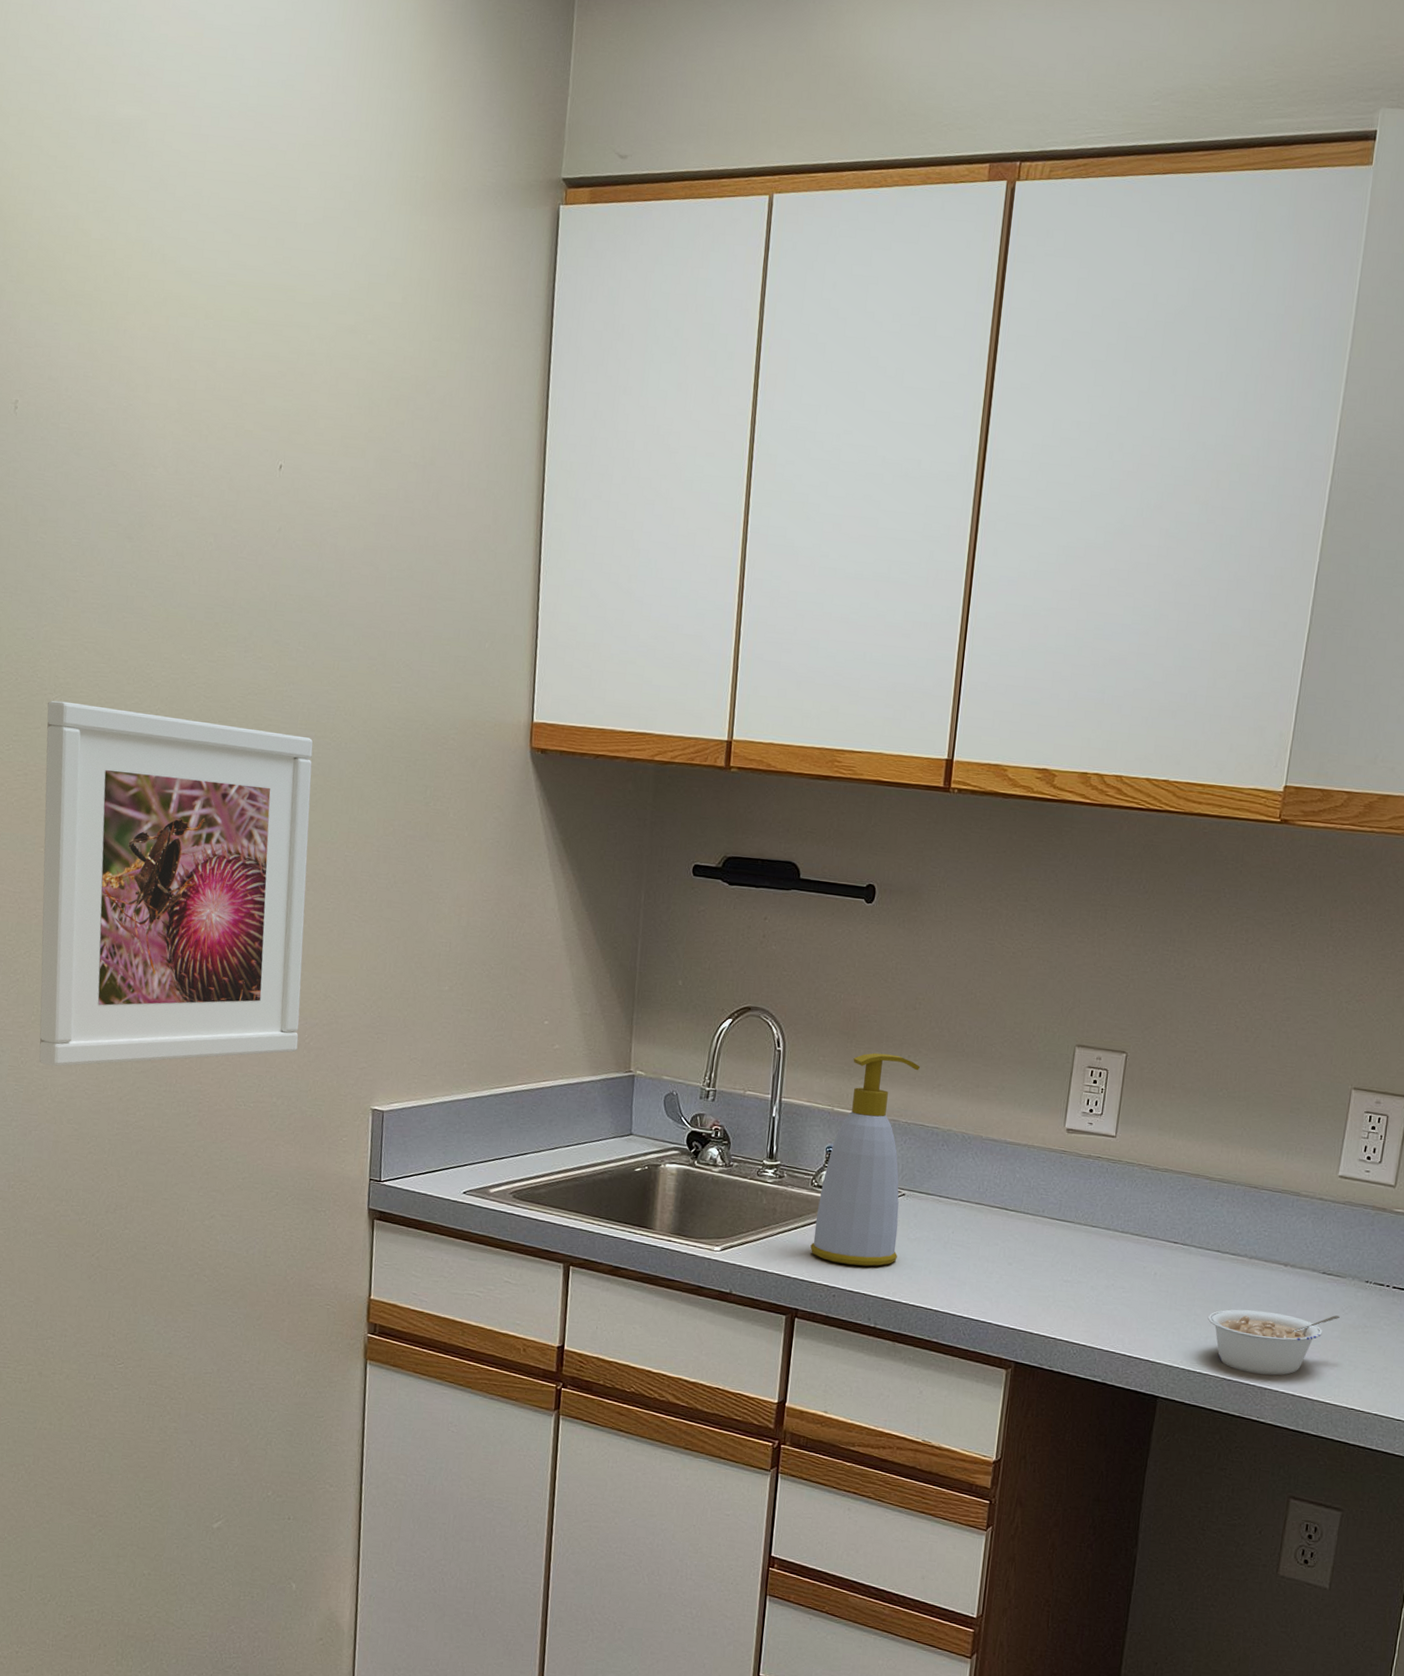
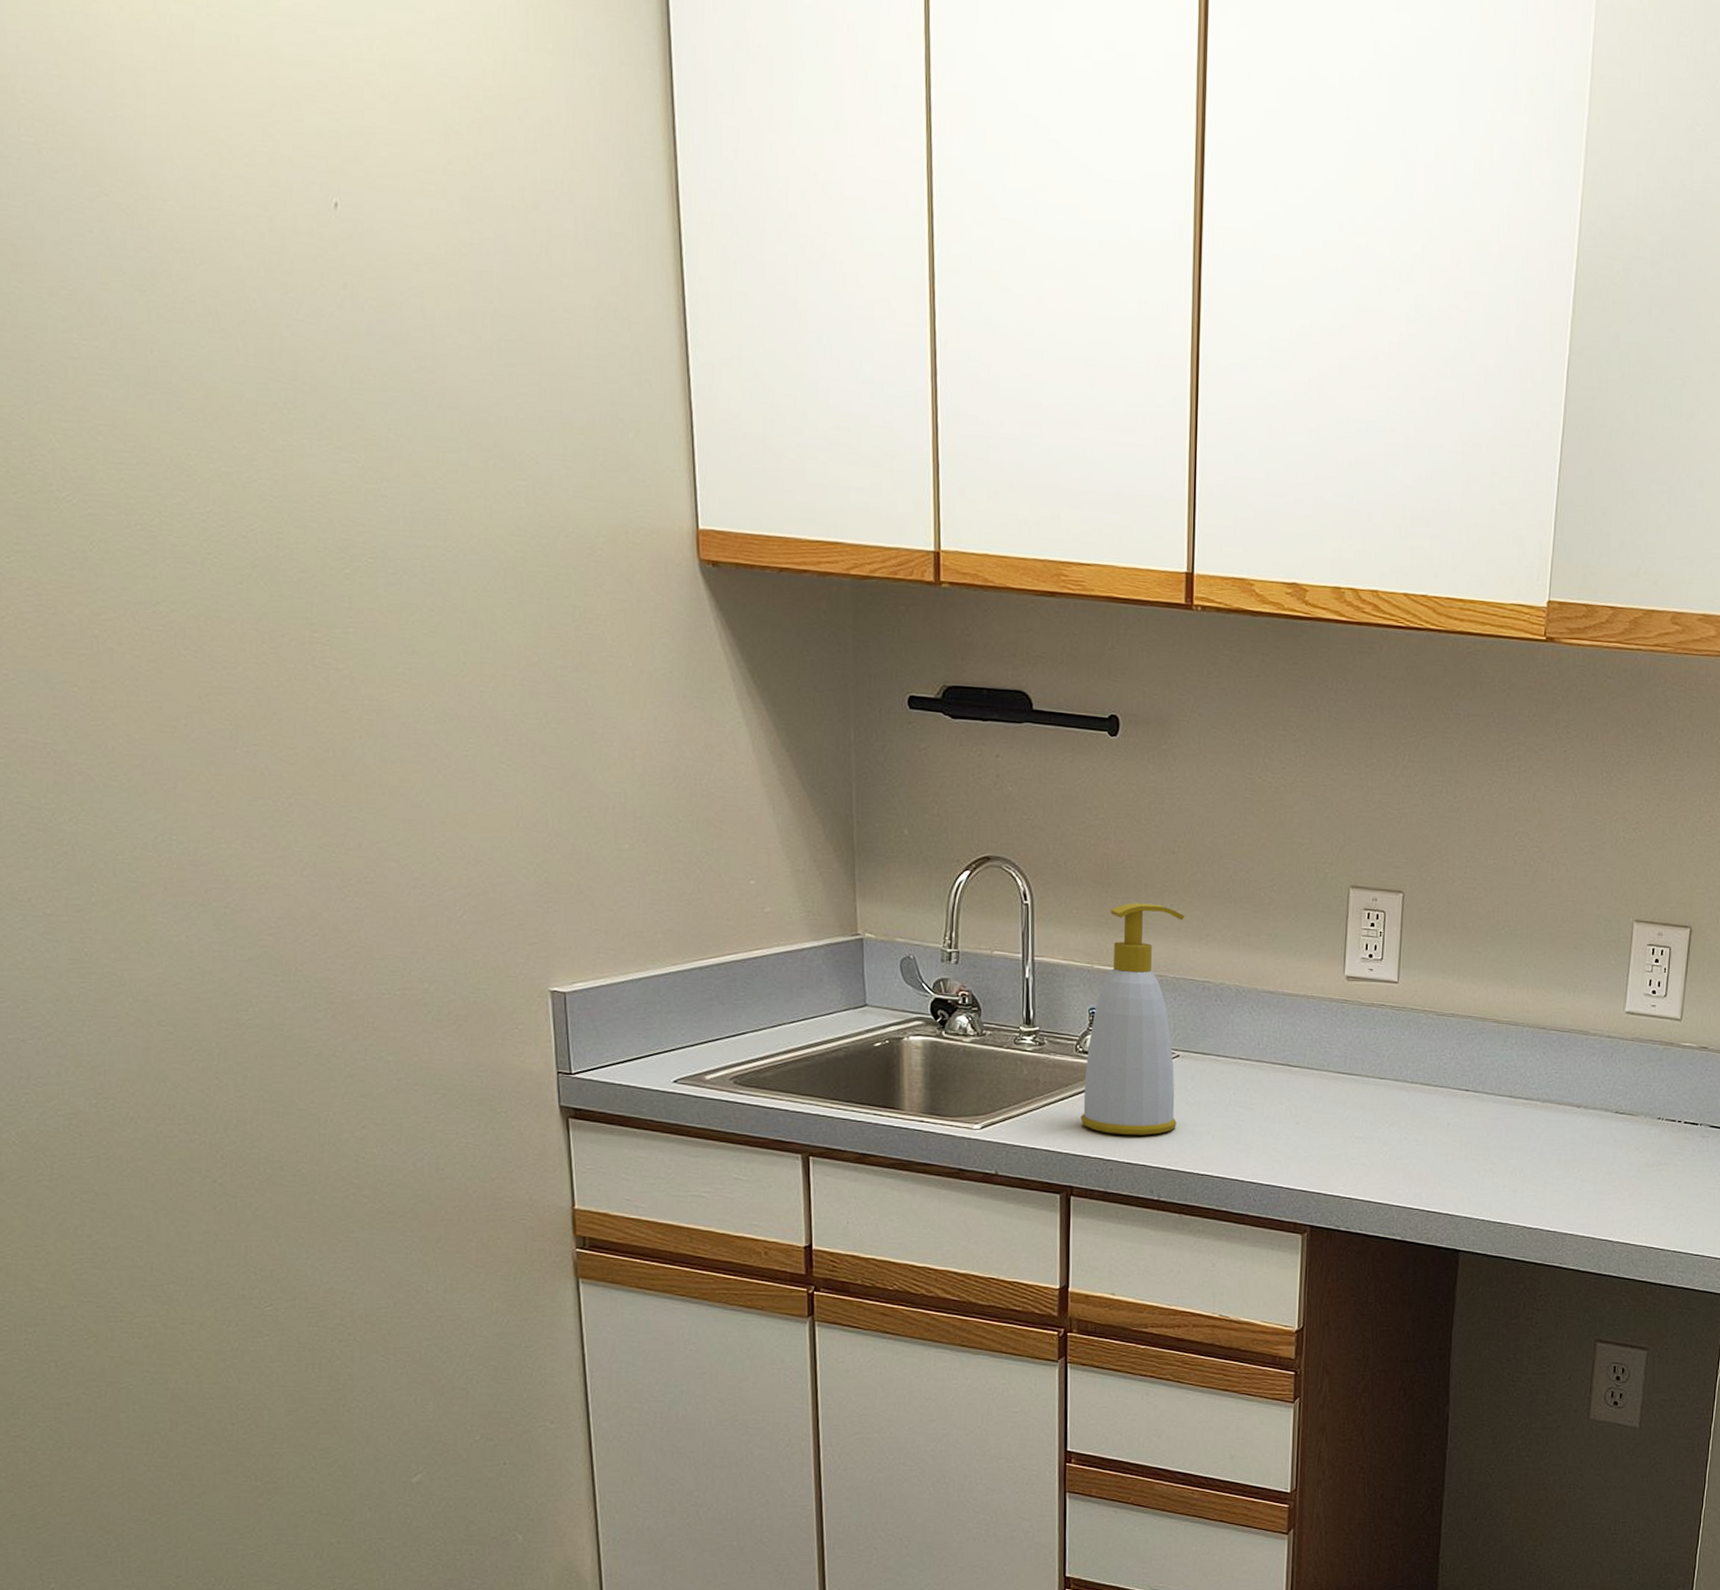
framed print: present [39,700,313,1067] -> none [57,499,448,958]
legume: present [1207,1309,1340,1376] -> none [1504,1154,1635,1221]

